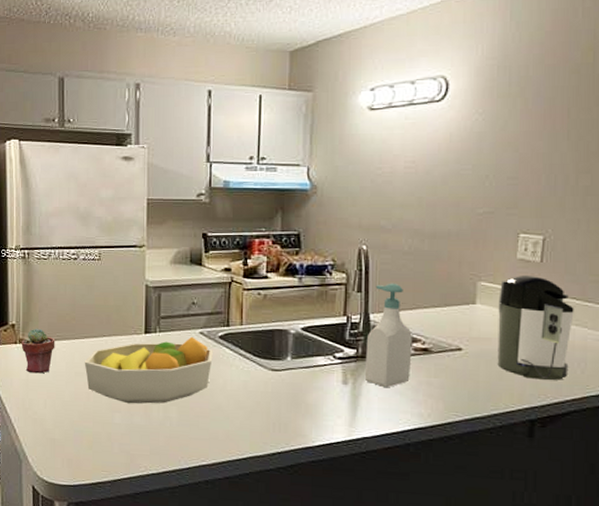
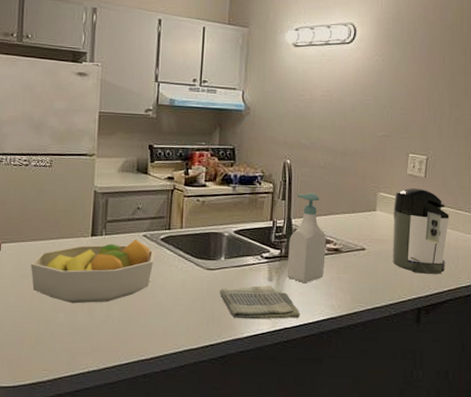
dish towel: none [286,388,381,427] -> present [220,285,300,320]

